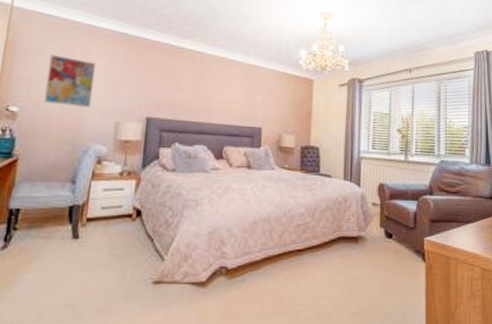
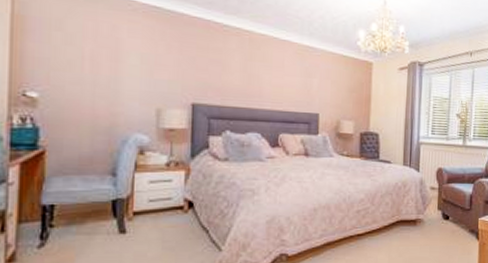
wall art: present [44,55,97,107] -> none [69,31,128,92]

